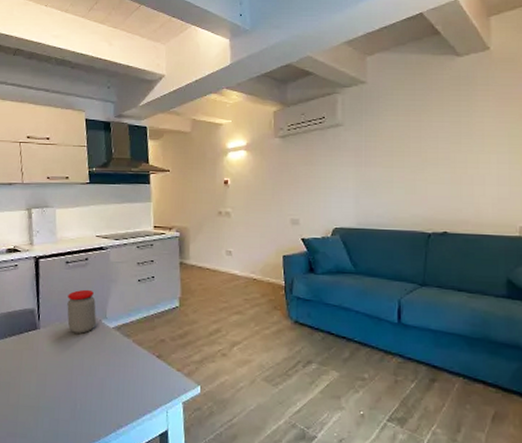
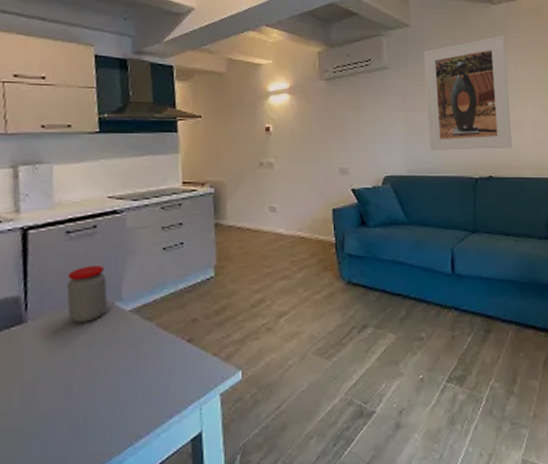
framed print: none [379,89,472,206] -> present [424,35,512,151]

